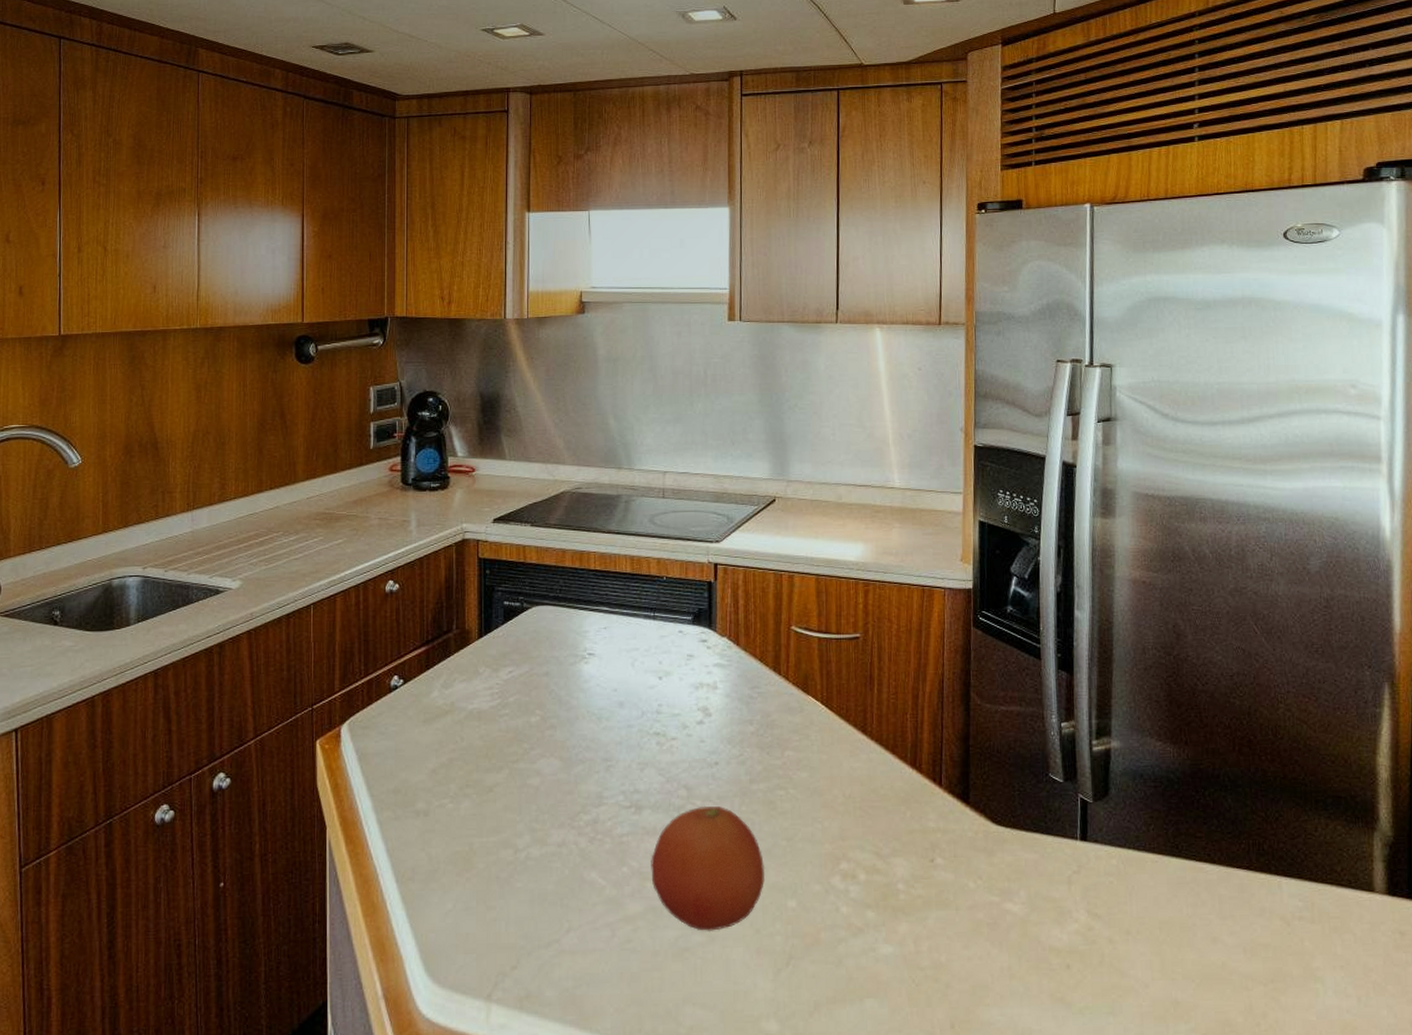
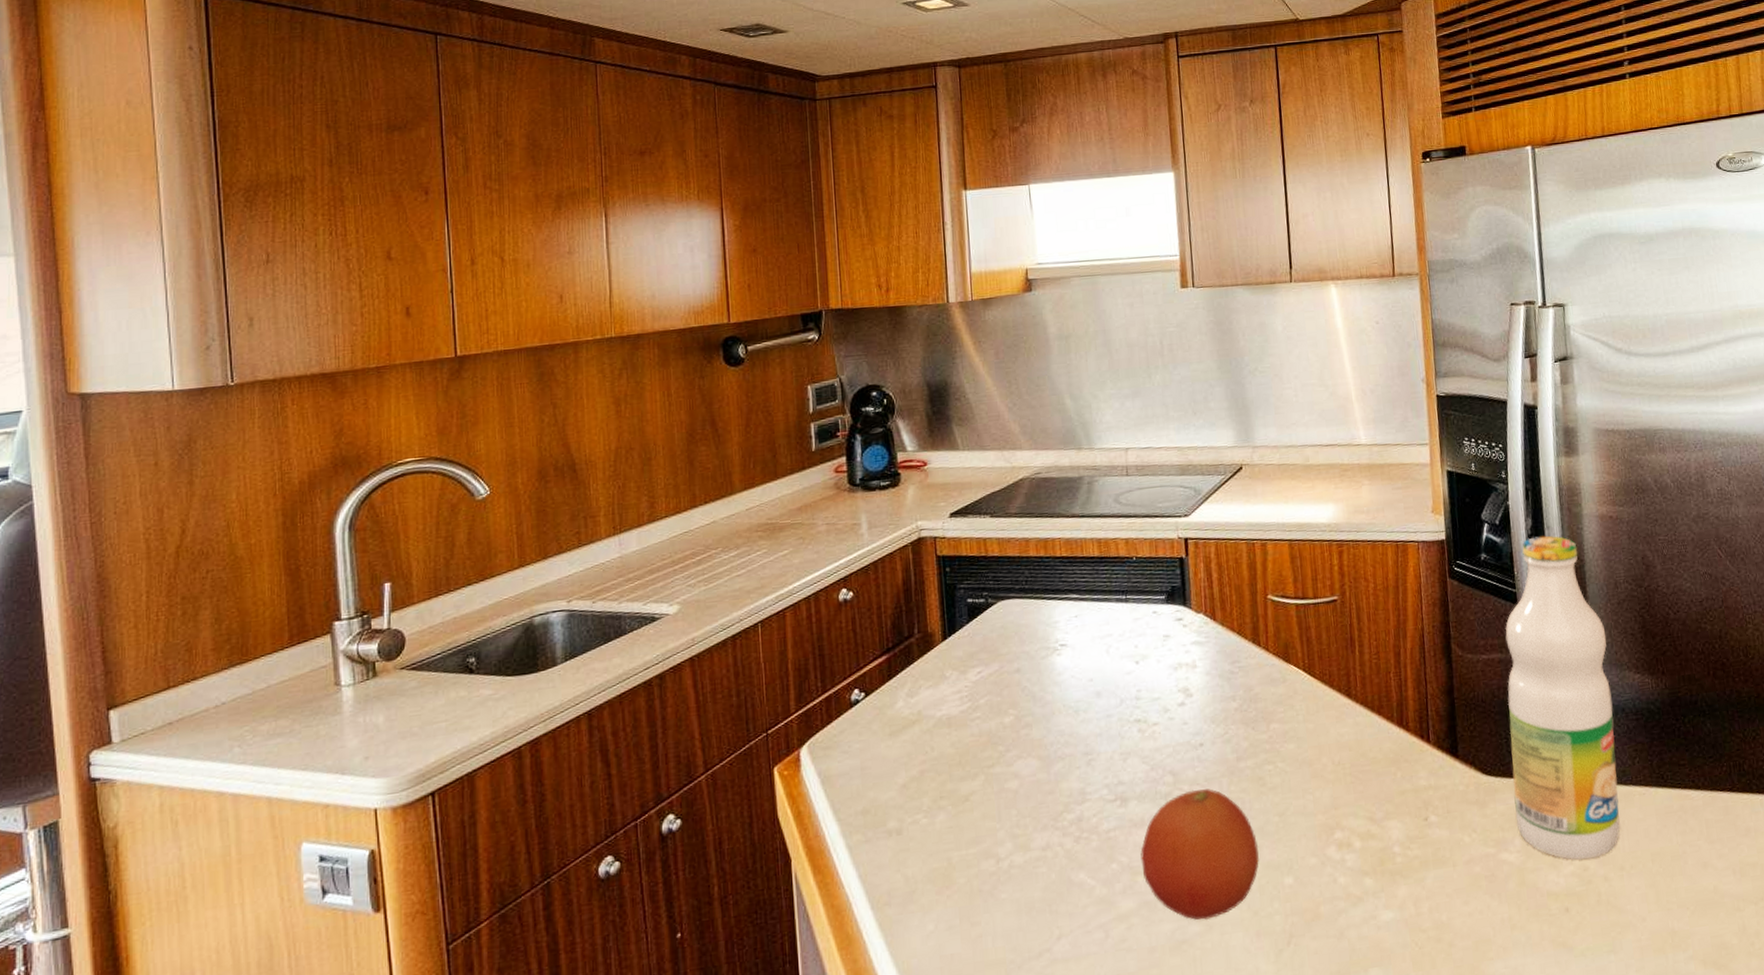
bottle: none [1022,594,1131,920] -> present [1505,535,1620,860]

